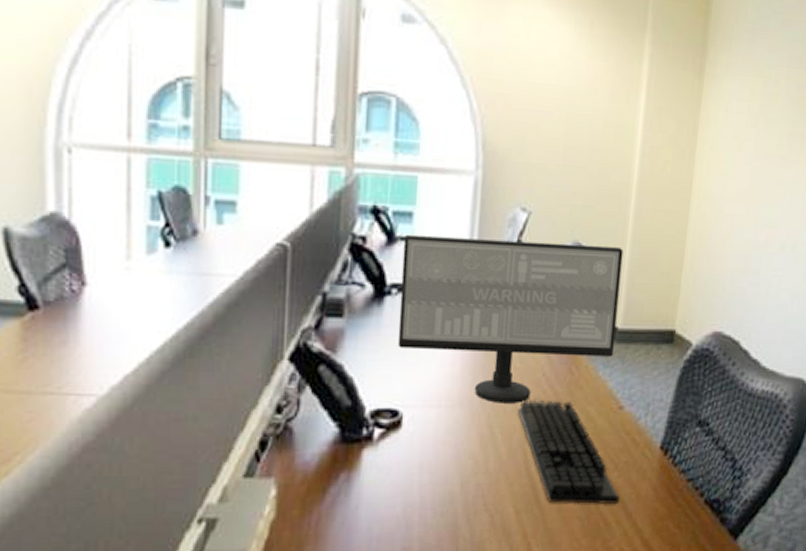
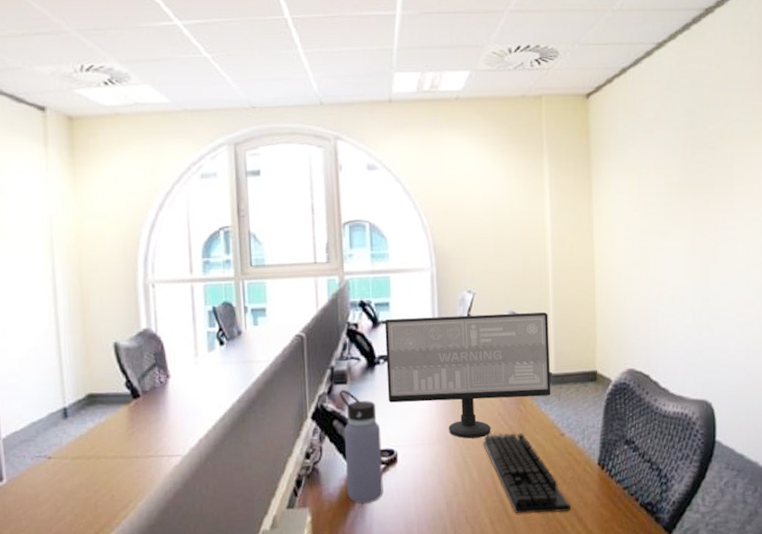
water bottle: none [330,324,384,478] -> present [339,389,383,504]

